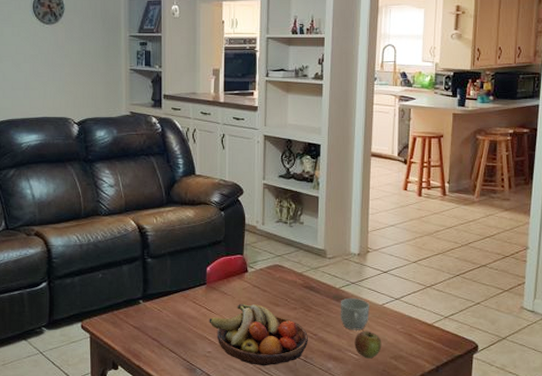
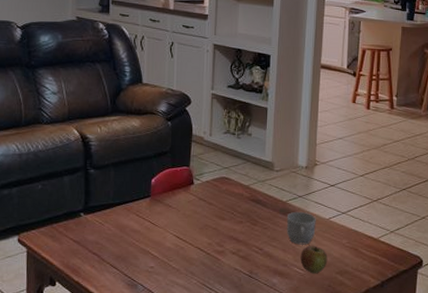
fruit bowl: present [209,303,308,366] -> none [152,216,254,282]

